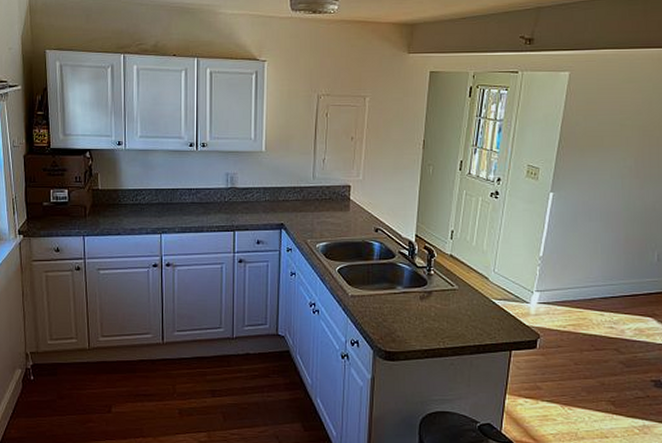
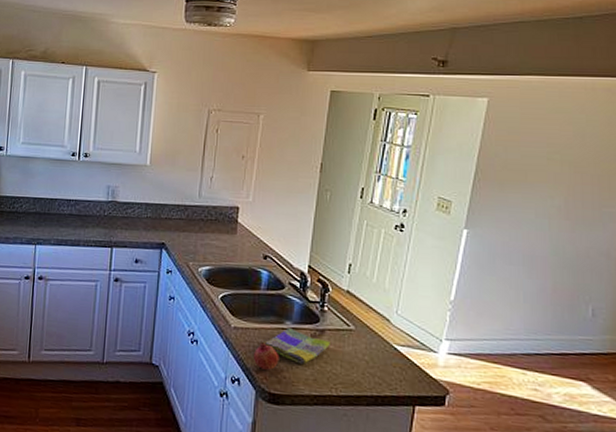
fruit: none [370,307,393,331] -> present [254,342,279,370]
dish towel: none [378,291,437,323] -> present [263,327,330,365]

